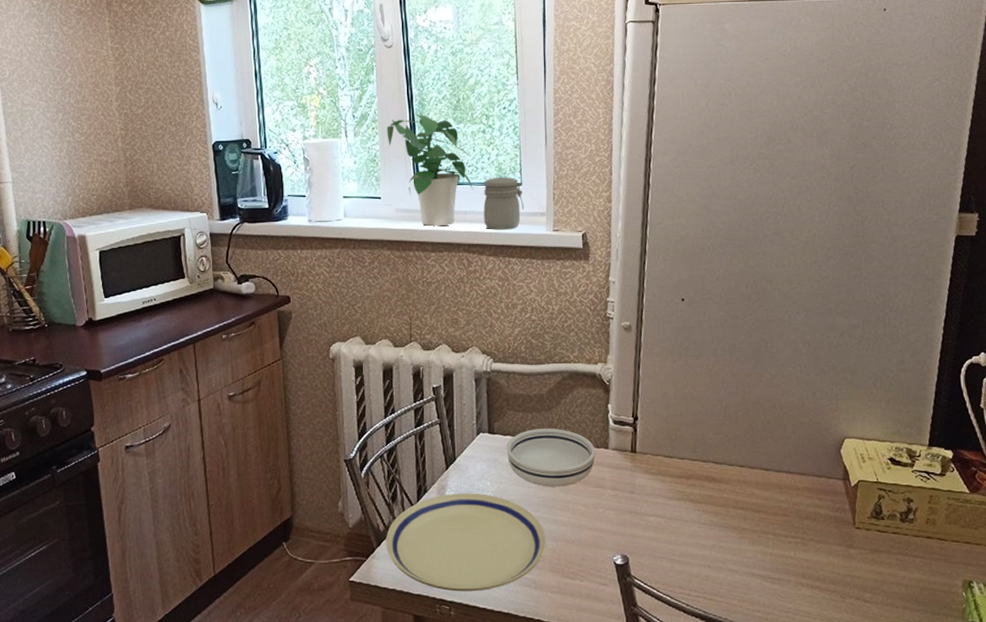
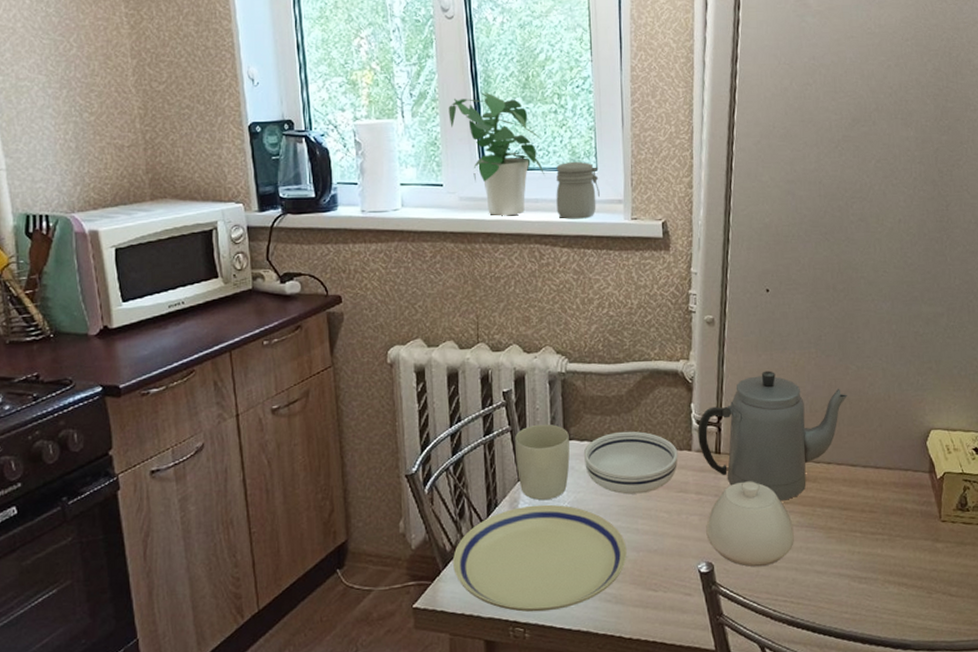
mug: none [443,418,494,489] -> present [515,424,570,501]
teapot: none [614,376,761,500] -> present [698,370,847,501]
sugar bowl: none [621,480,707,562] -> present [706,481,794,567]

